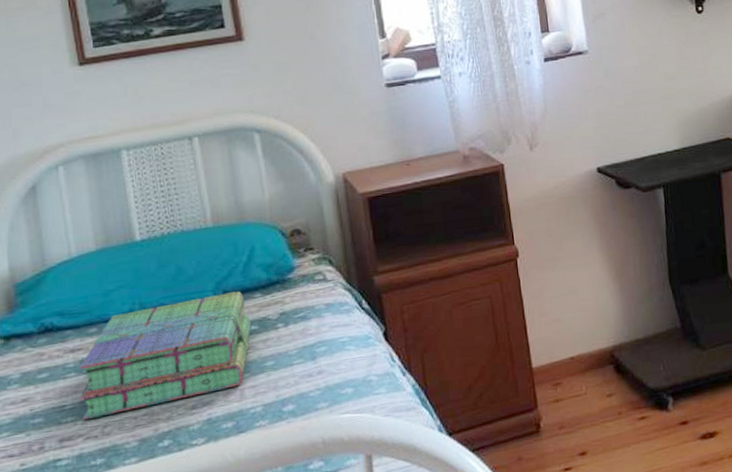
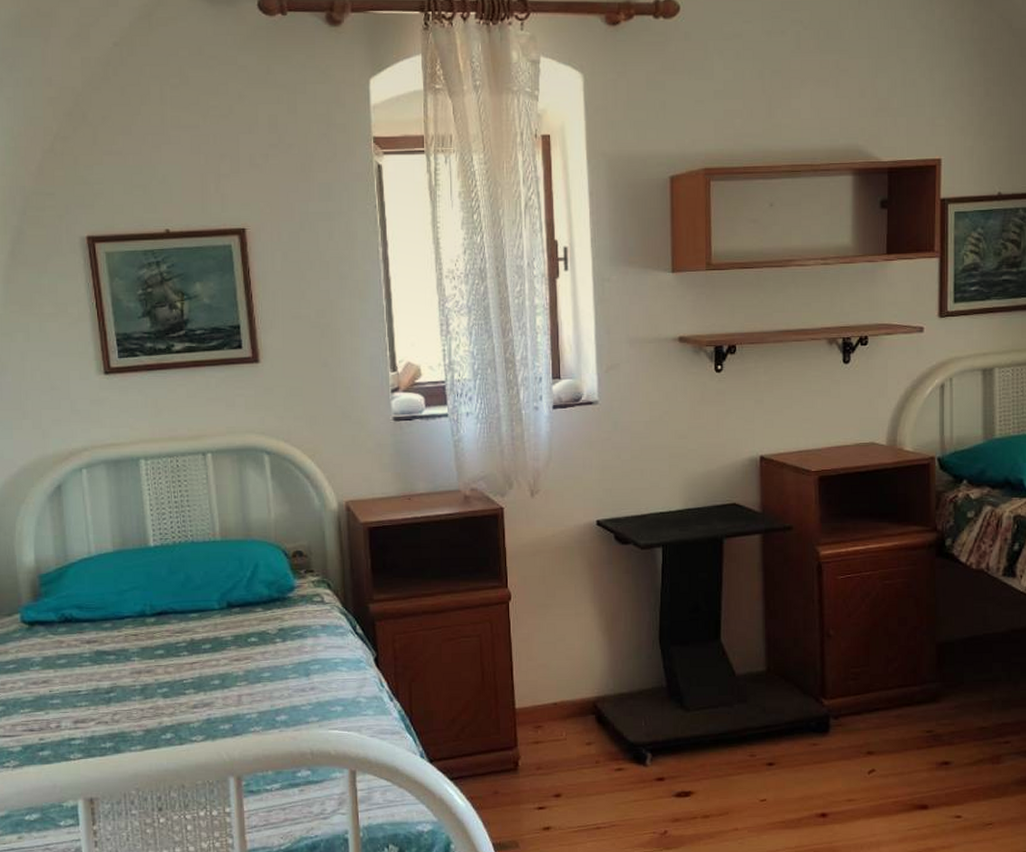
stack of books: present [79,291,251,421] -> none [92,604,251,707]

